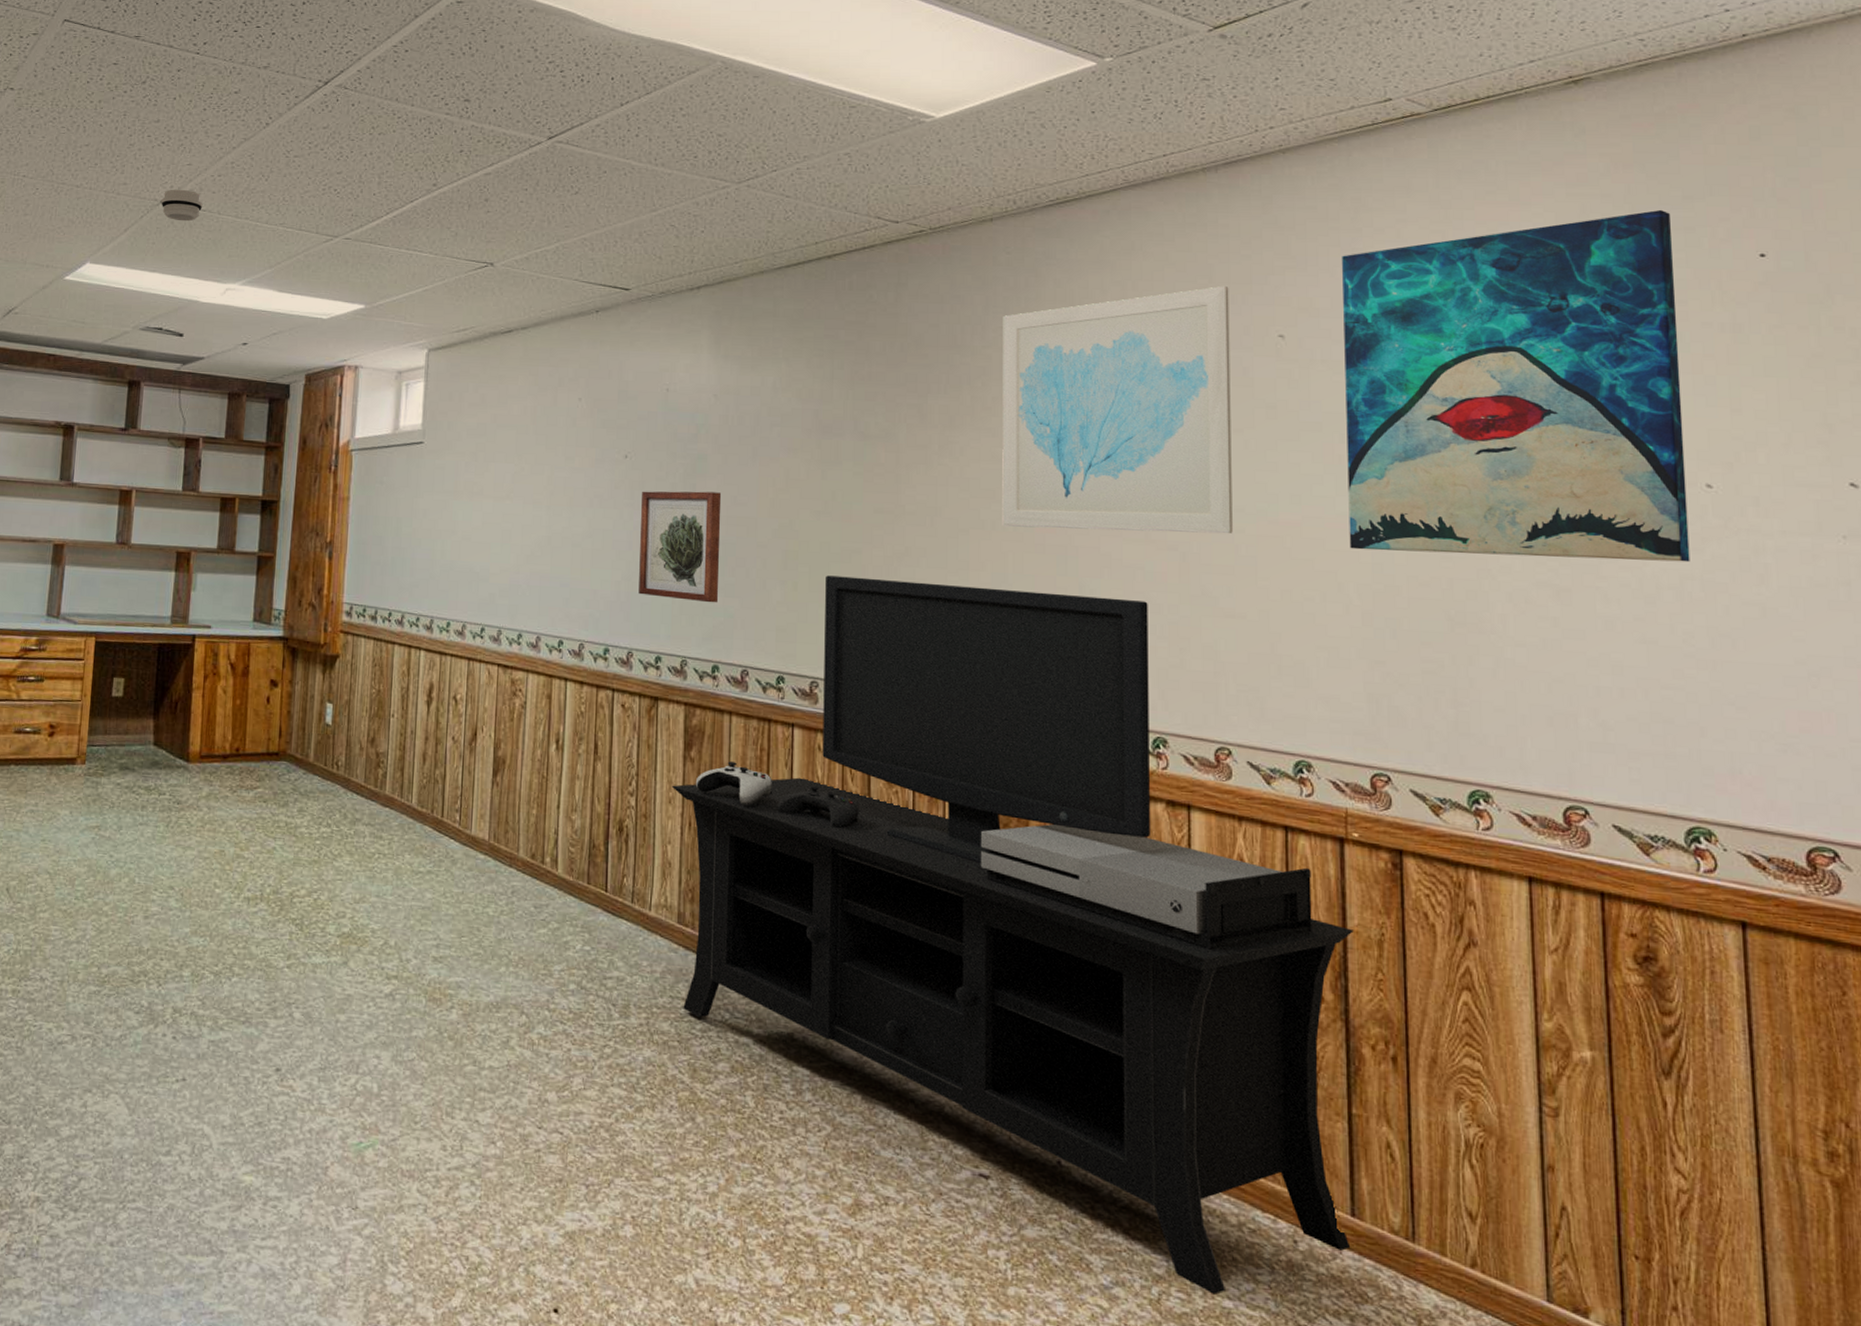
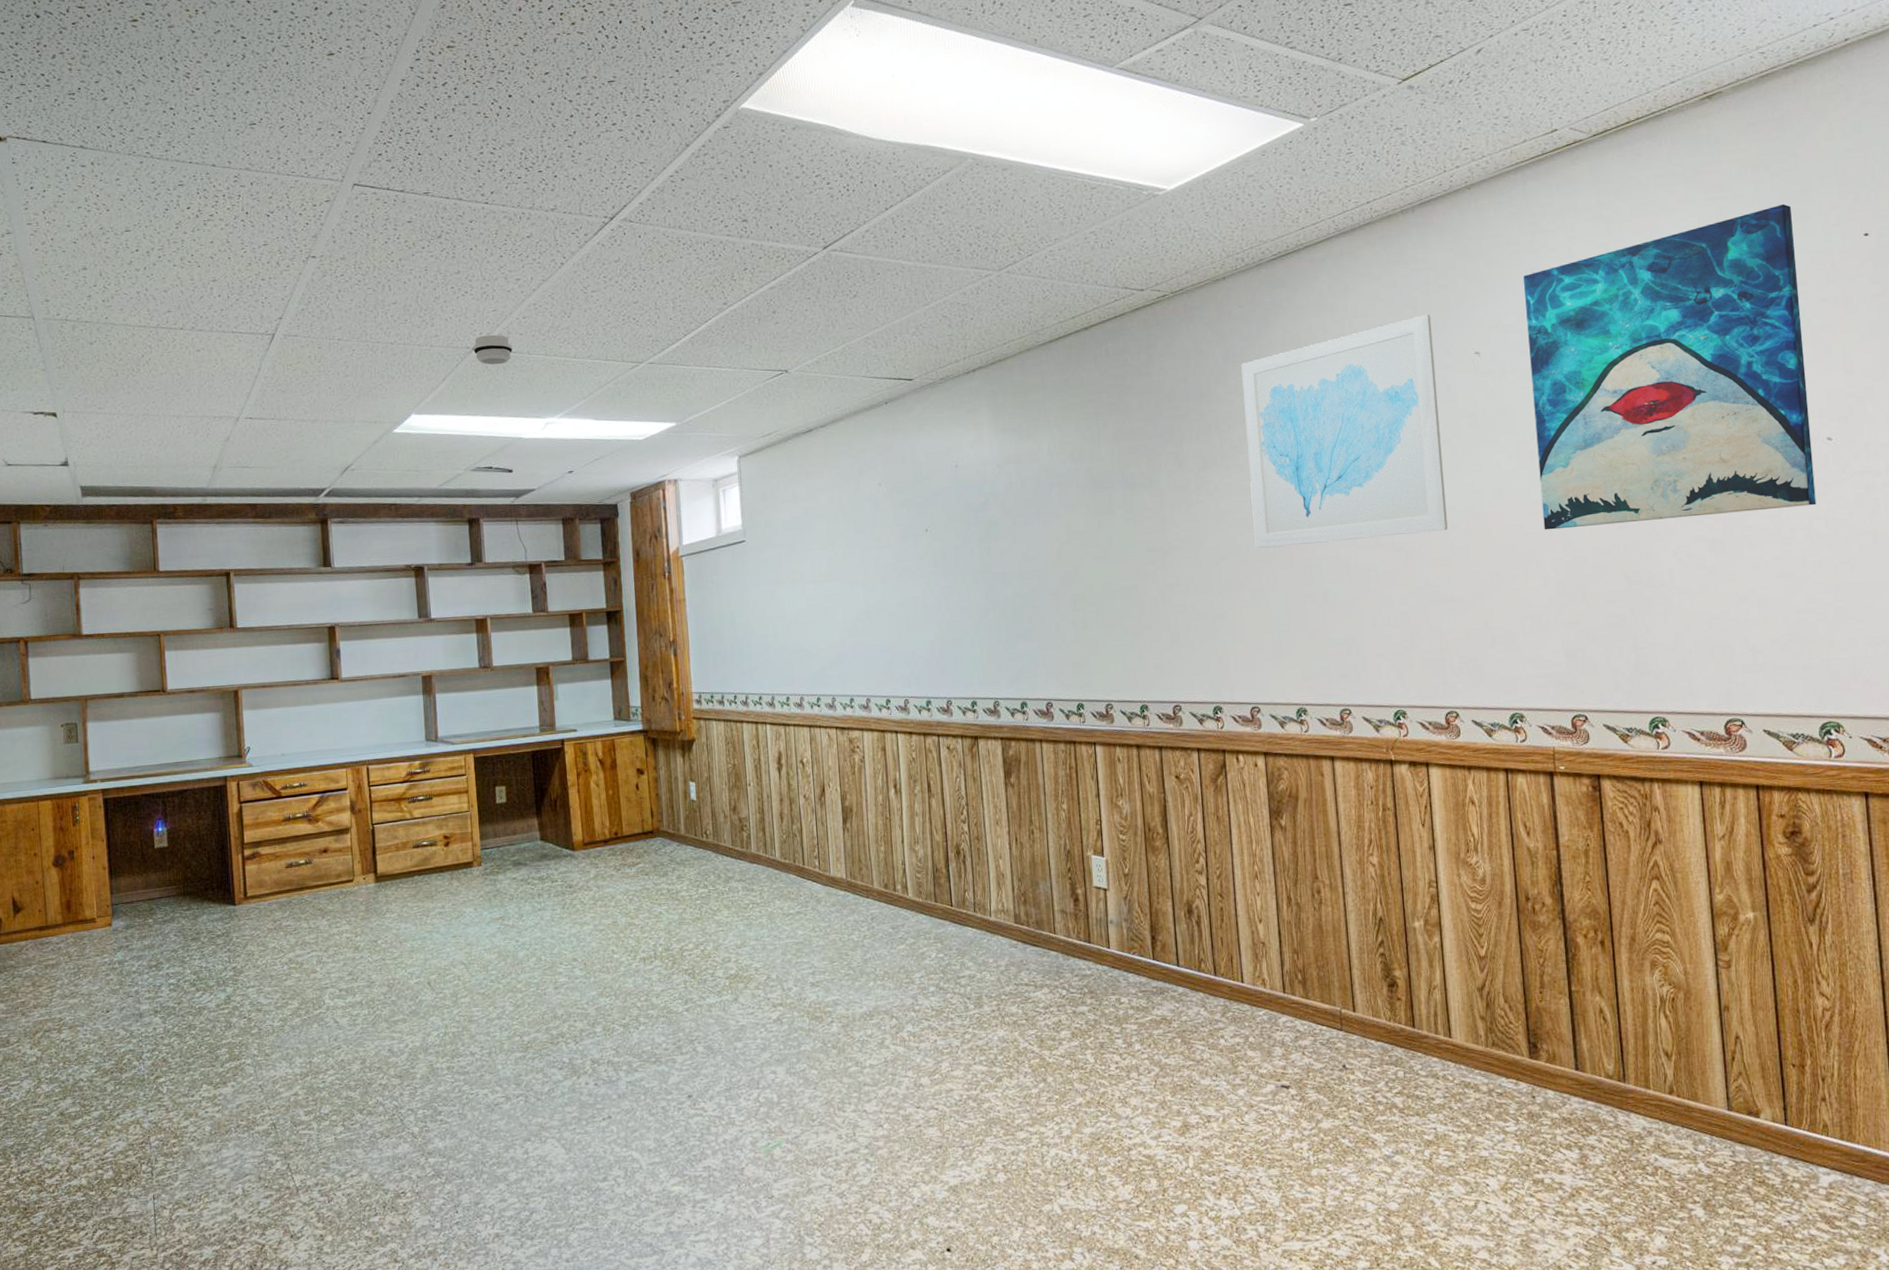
wall art: present [639,491,722,603] -> none [944,551,1021,650]
media console: present [671,575,1354,1295] -> none [997,597,1577,1148]

